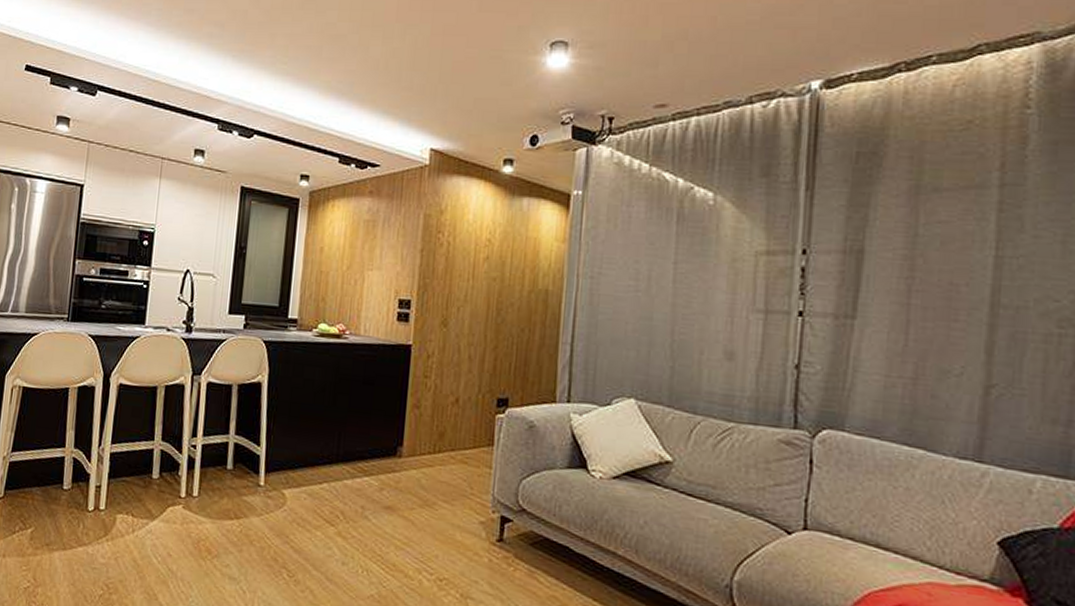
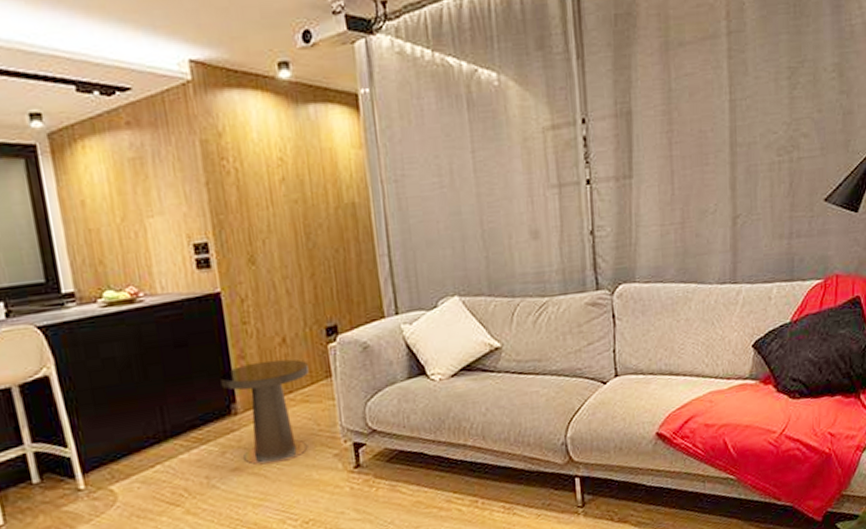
side table: none [393,414,474,514] -> present [220,359,309,465]

